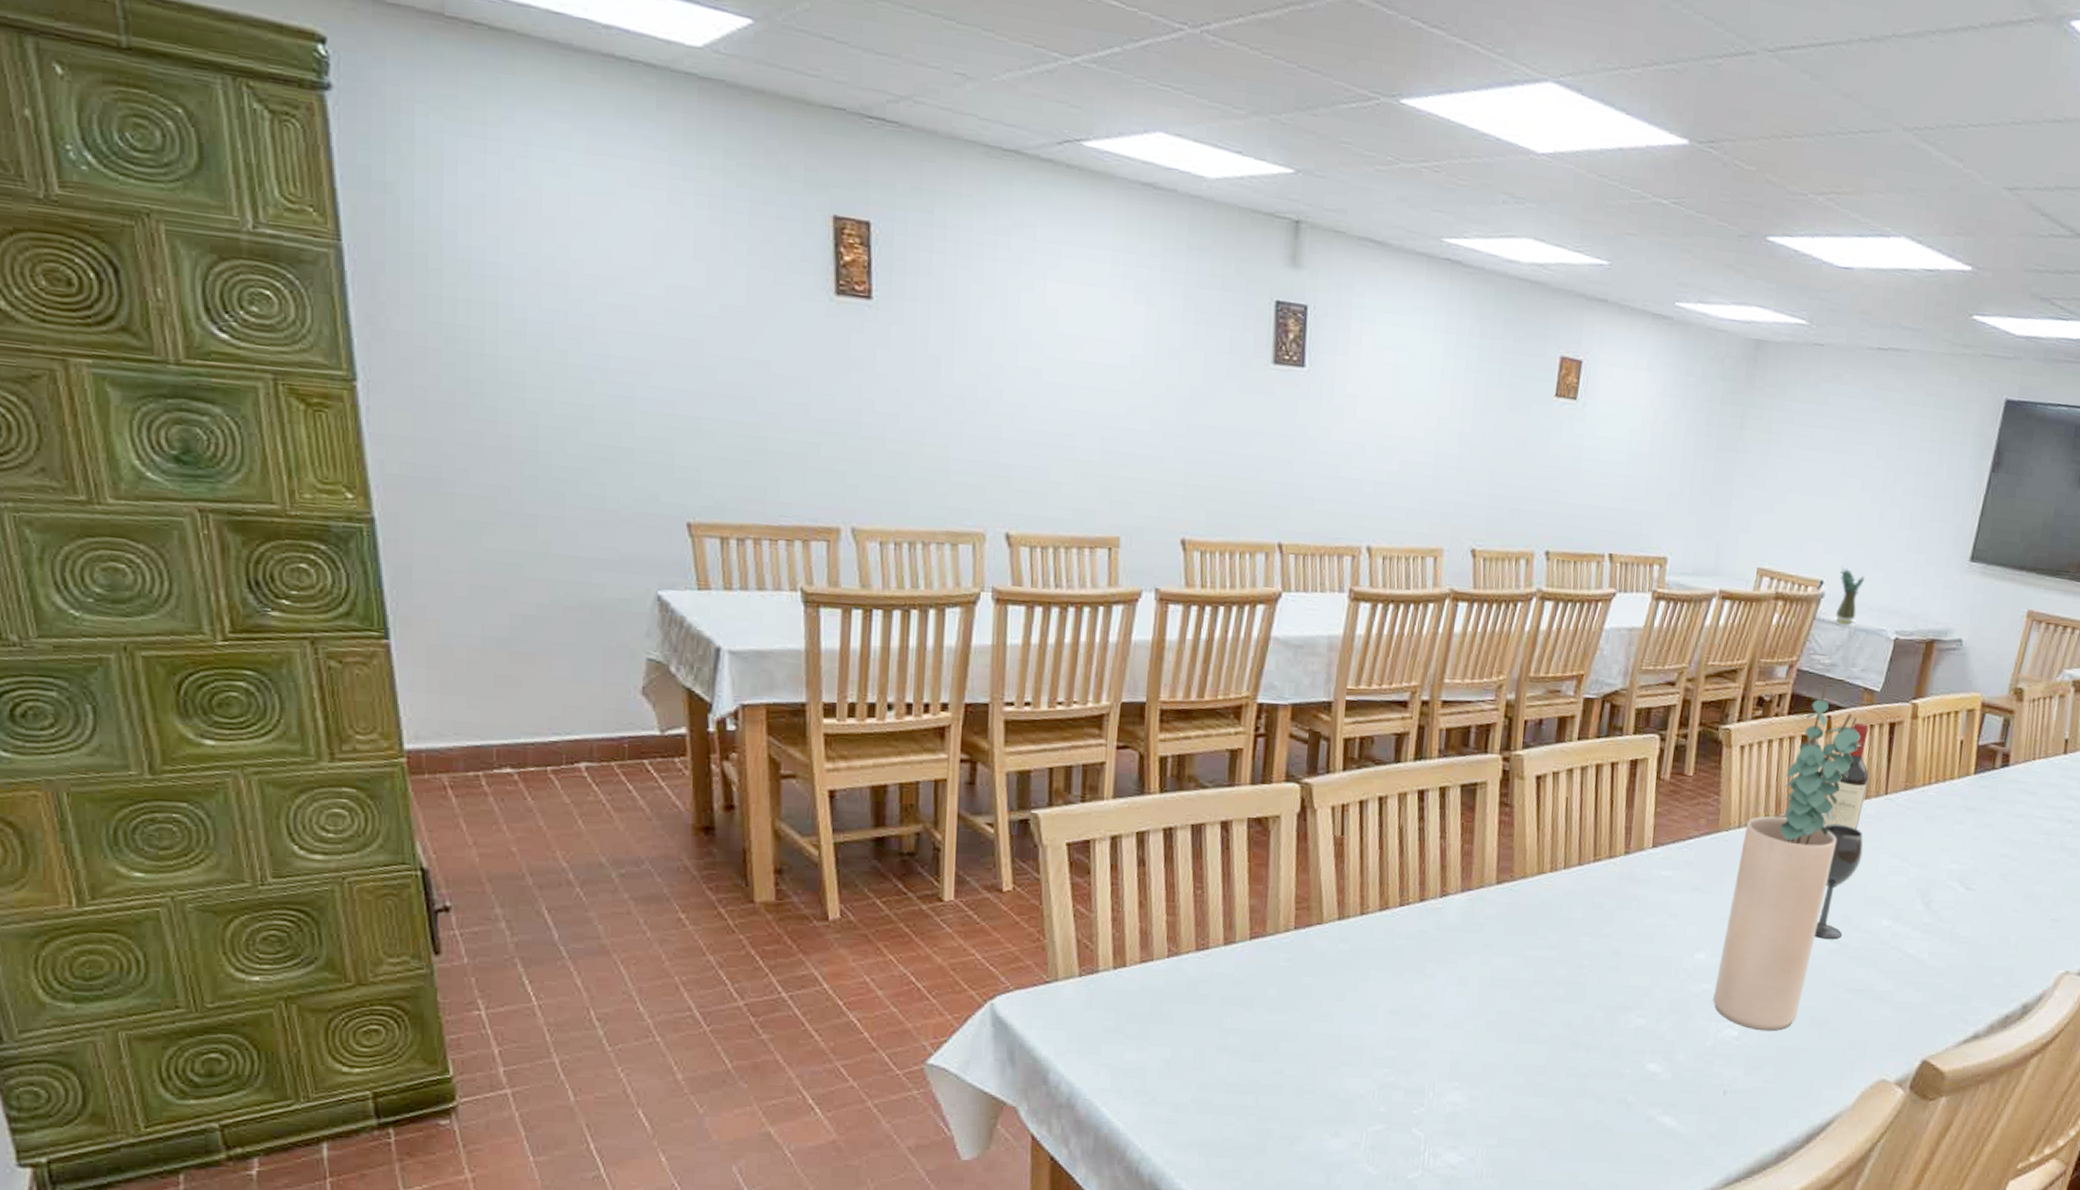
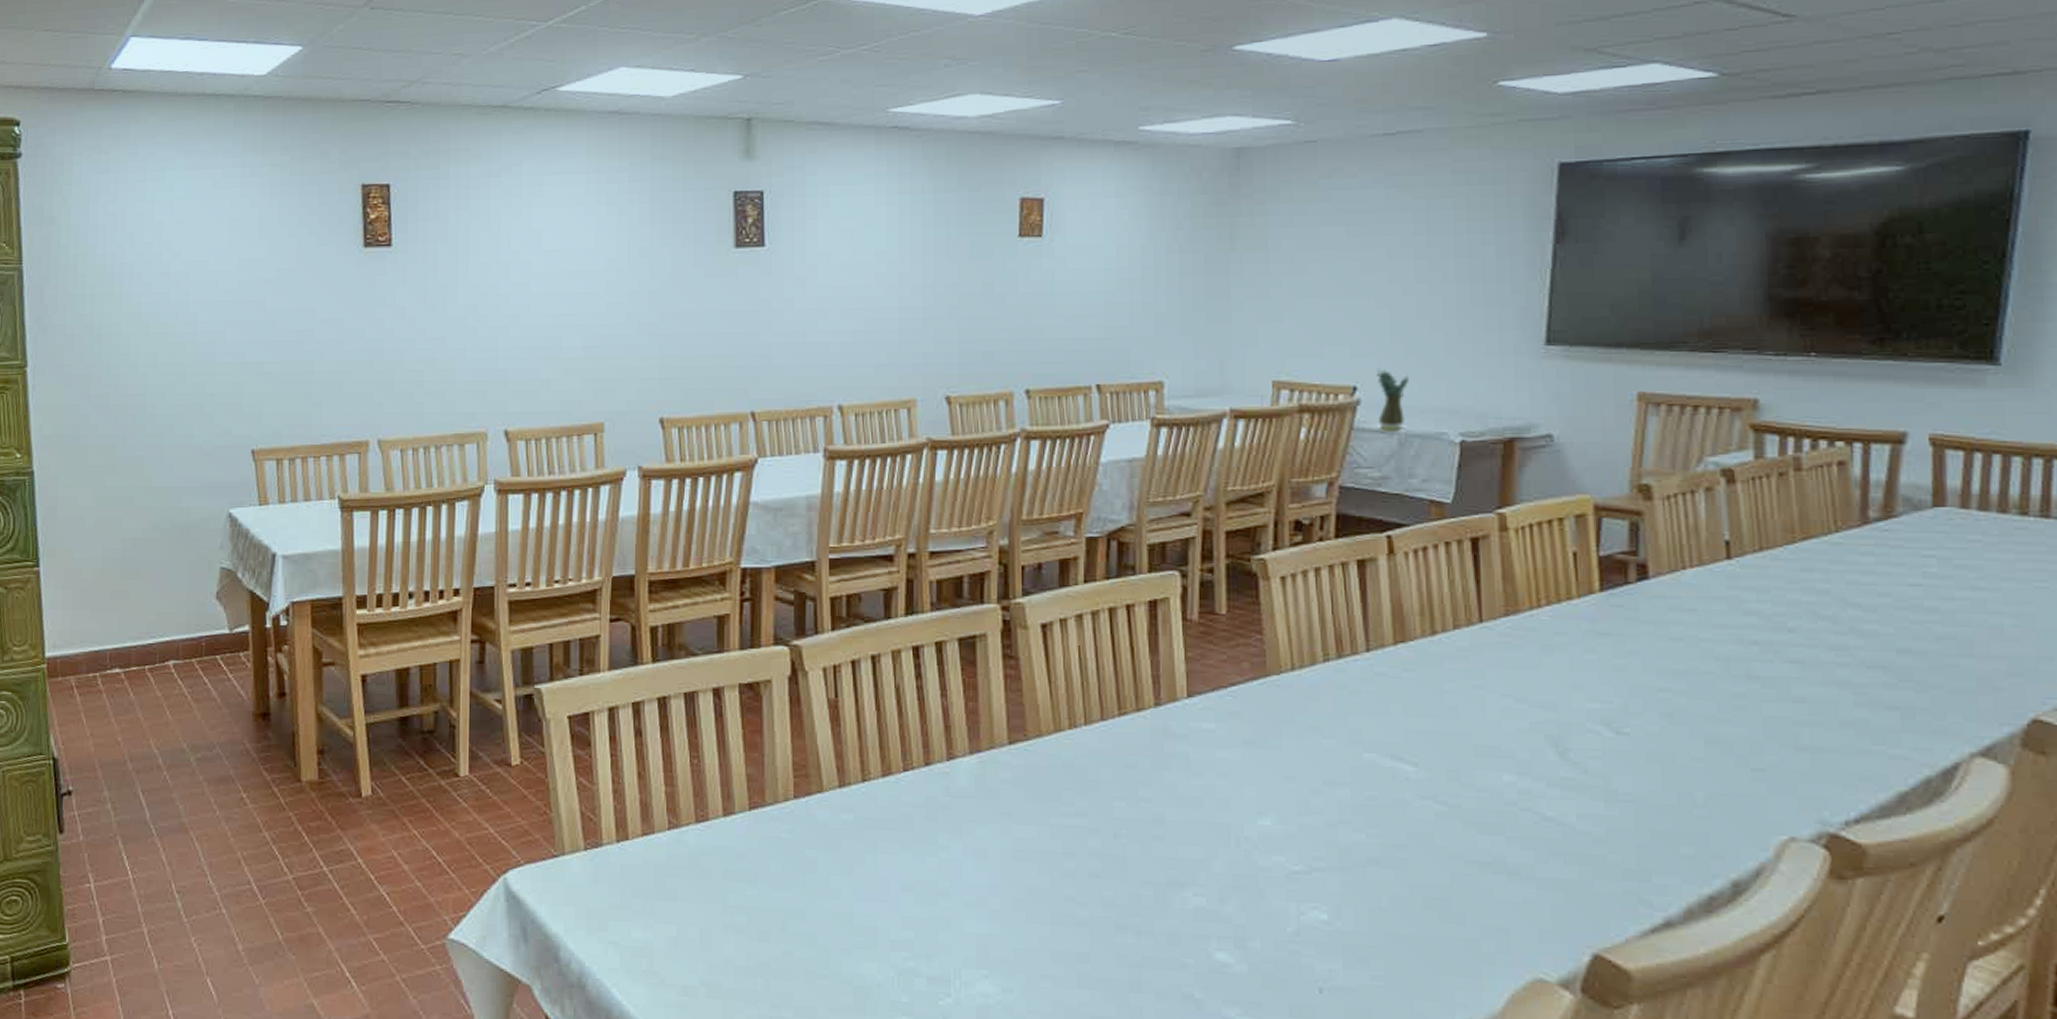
vase: present [1713,682,1861,1032] -> none [1288,498,1435,915]
wine glass: present [1814,823,1864,940] -> none [1405,660,1461,801]
wine bottle: present [1822,723,1869,830] -> none [1399,541,1454,666]

